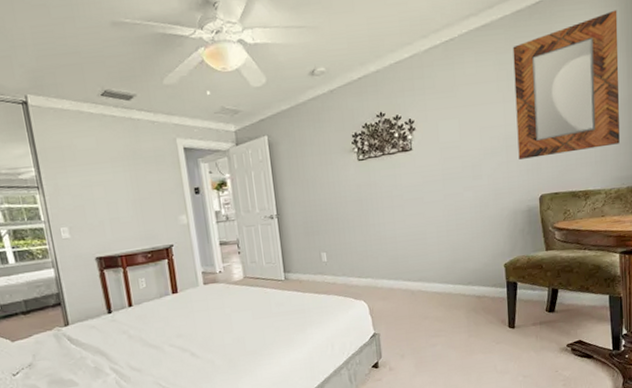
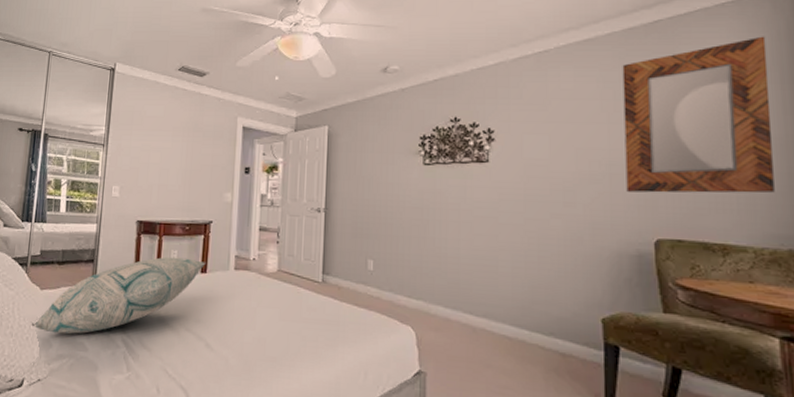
decorative pillow: none [14,283,175,379] -> present [33,257,206,334]

